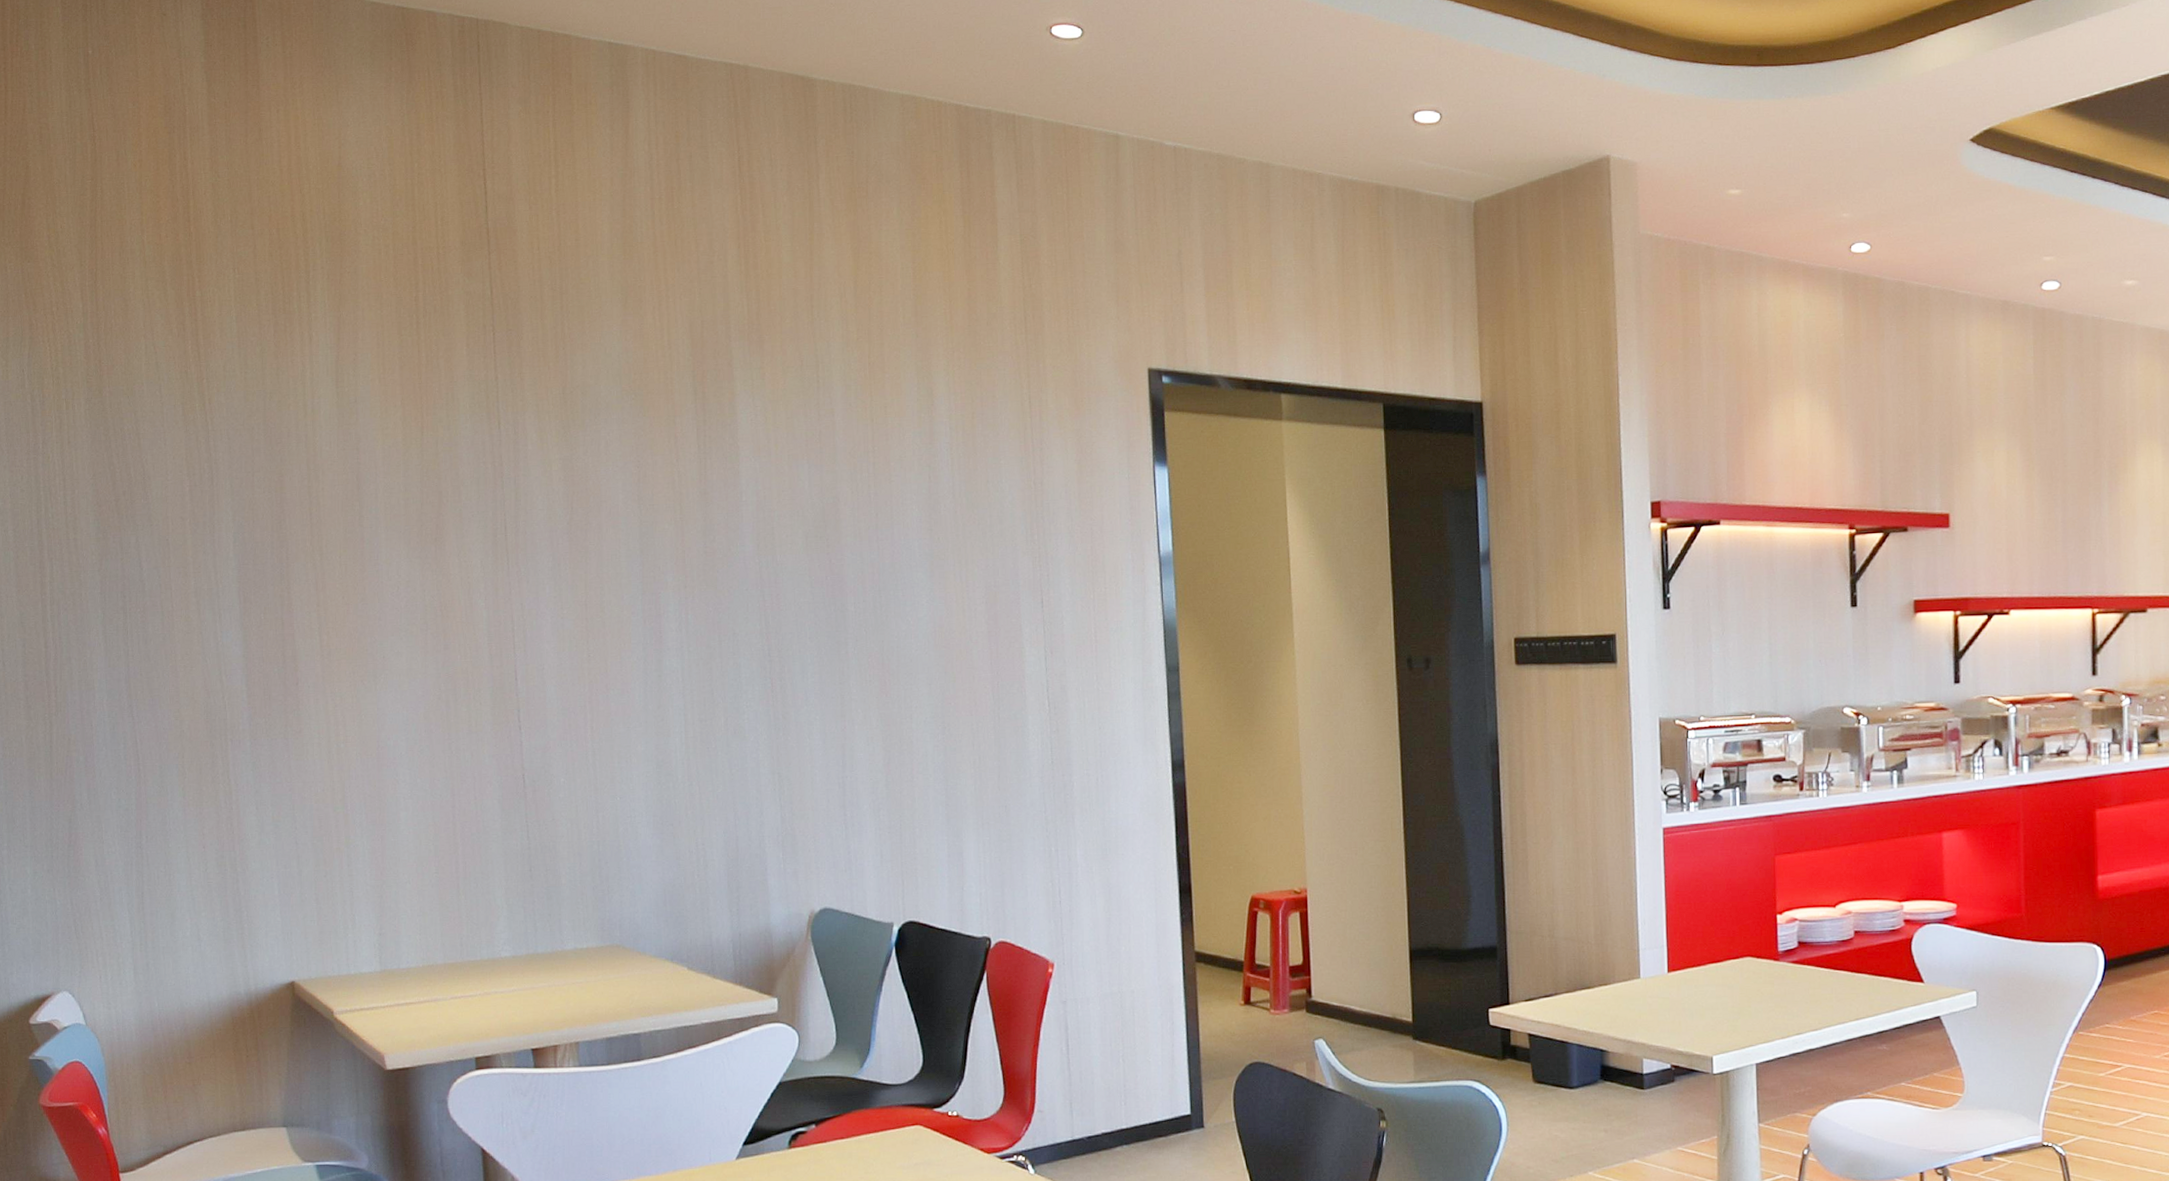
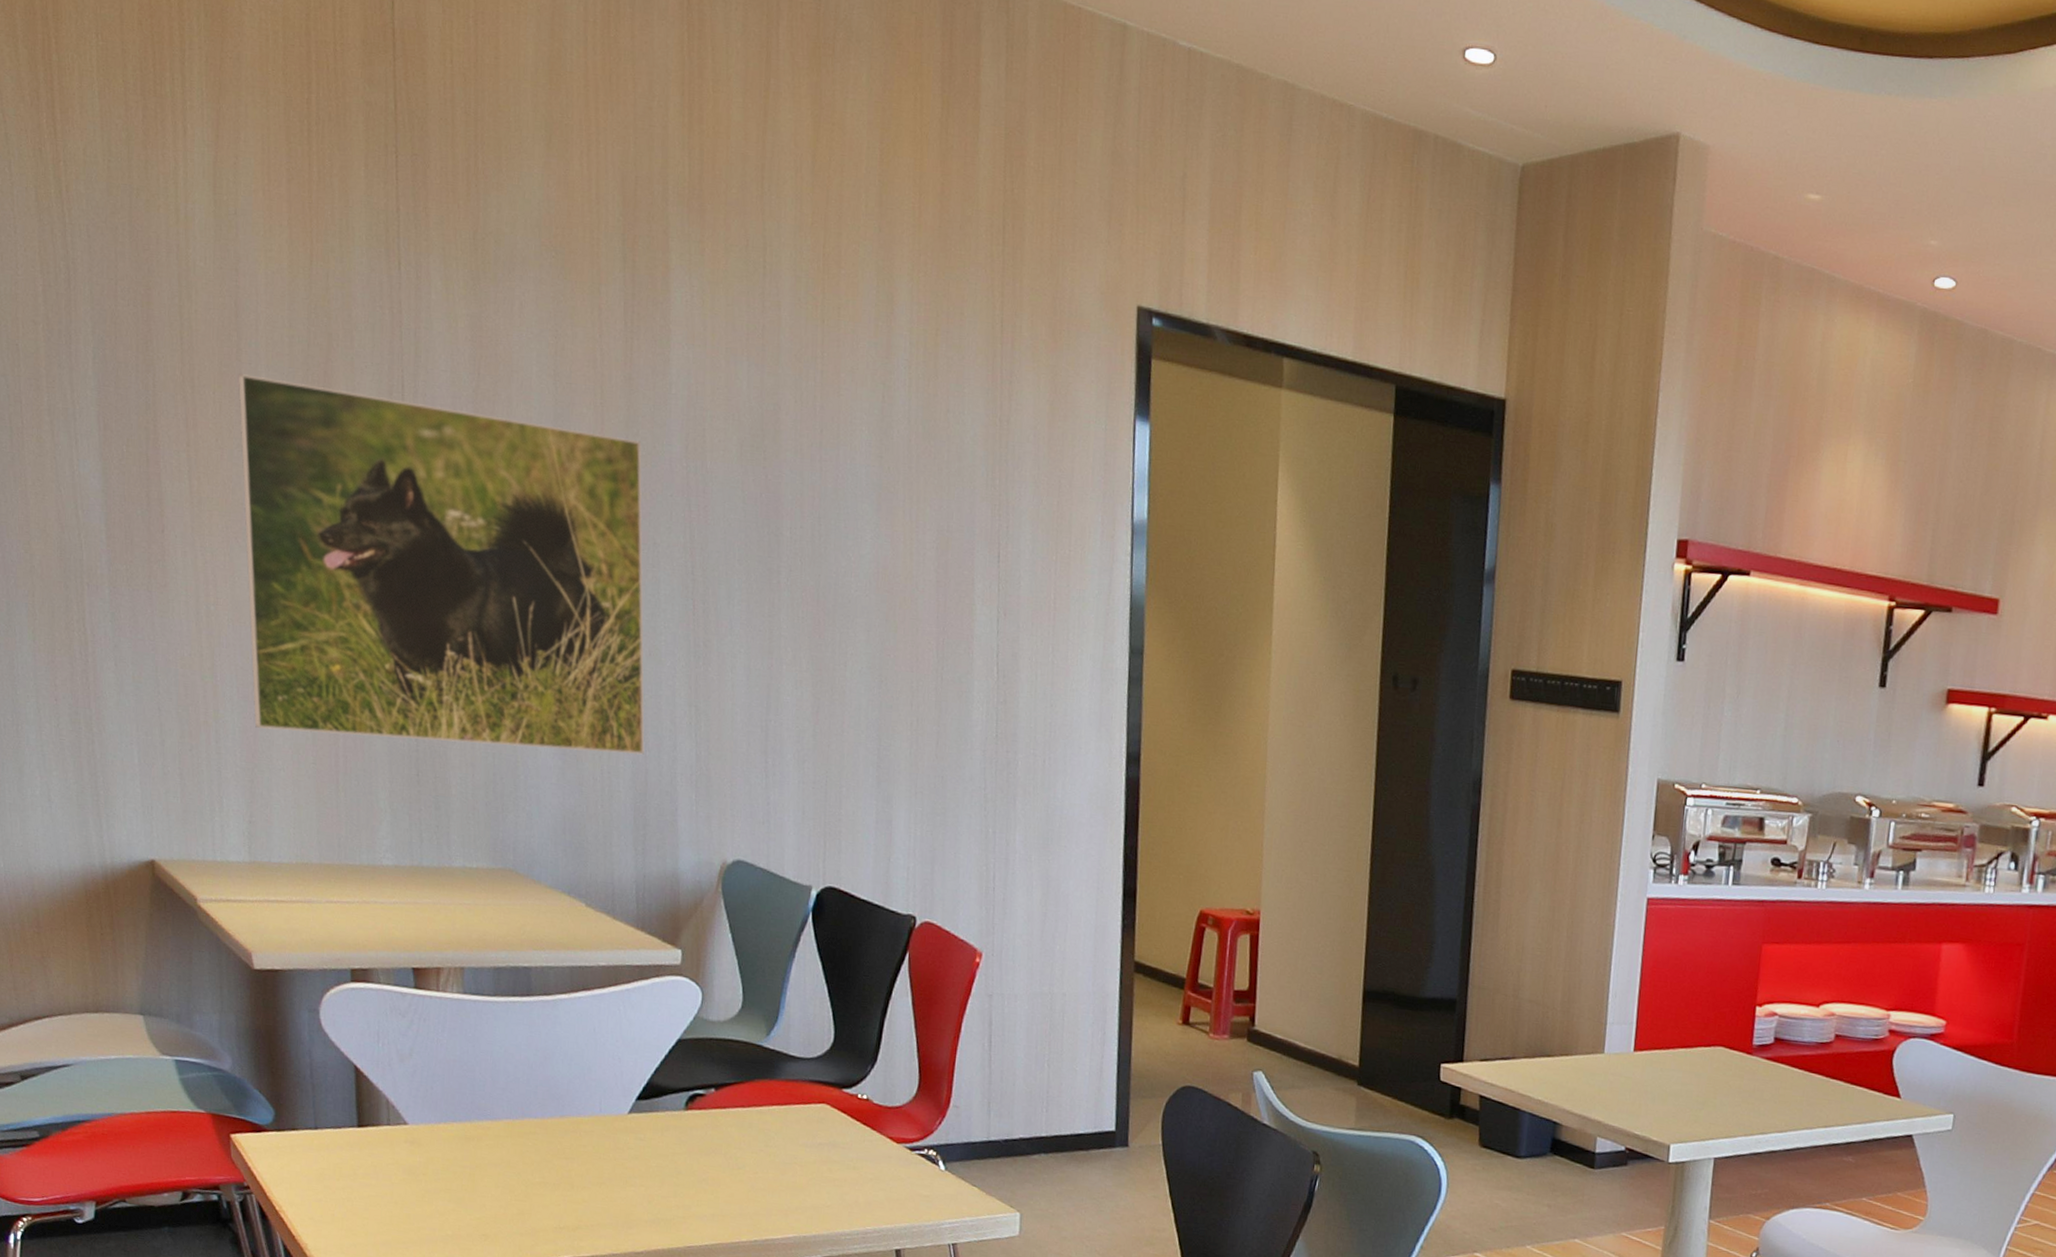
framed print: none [360,536,734,848] -> present [238,374,645,755]

